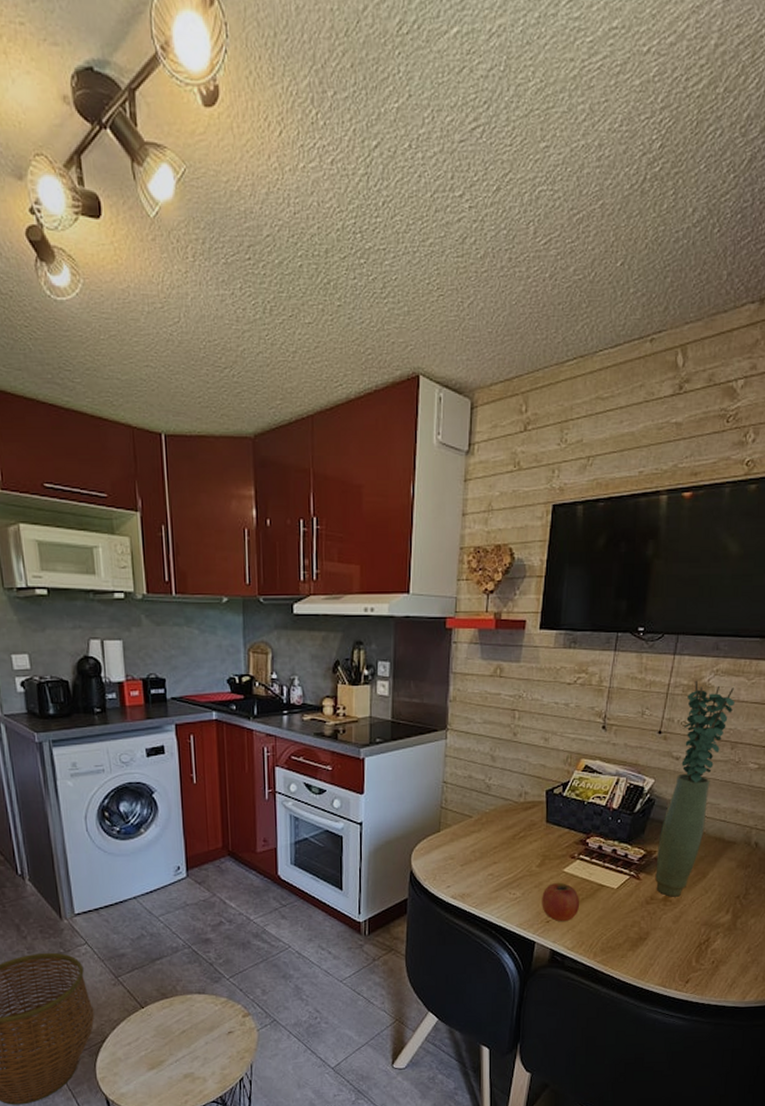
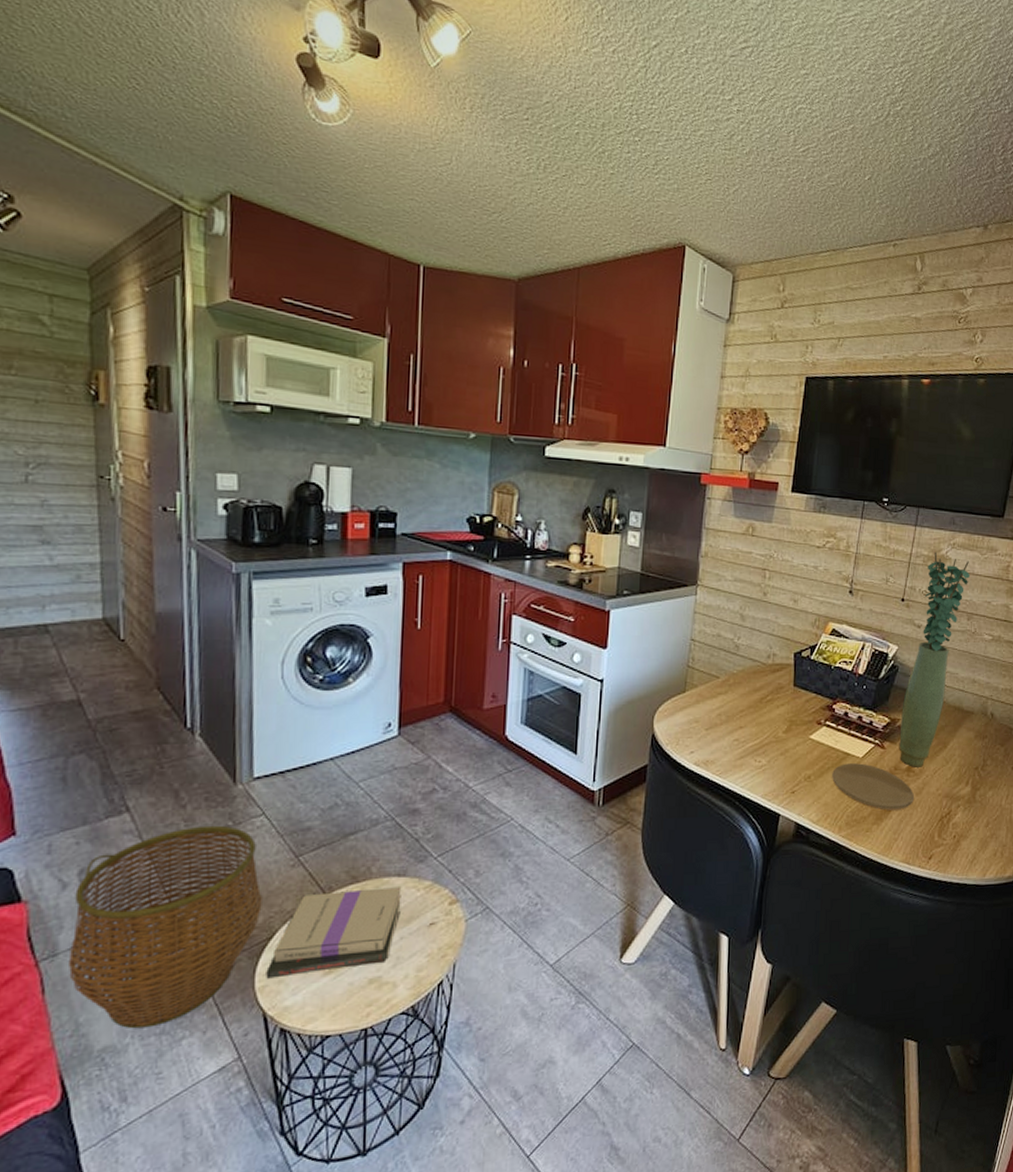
books: none [104,1002,204,1072] -> present [266,887,402,979]
fruit: present [542,882,580,922] -> none [787,749,826,793]
plate: none [586,894,672,938] -> present [832,763,915,811]

